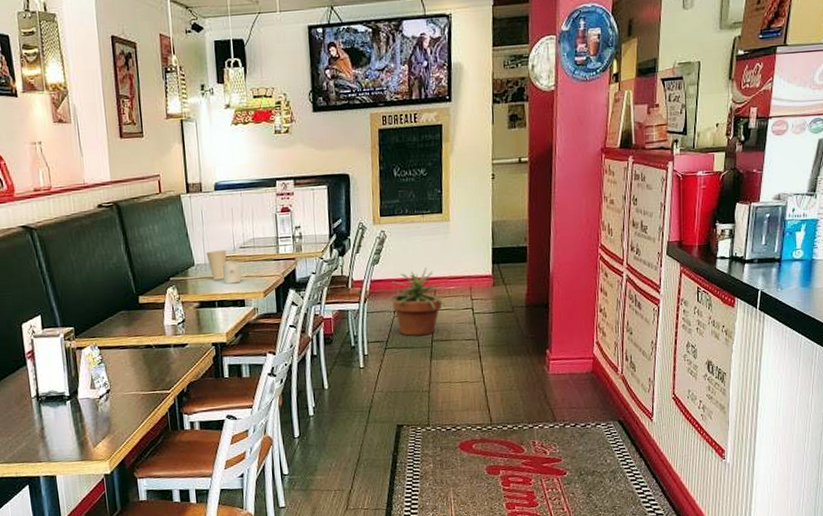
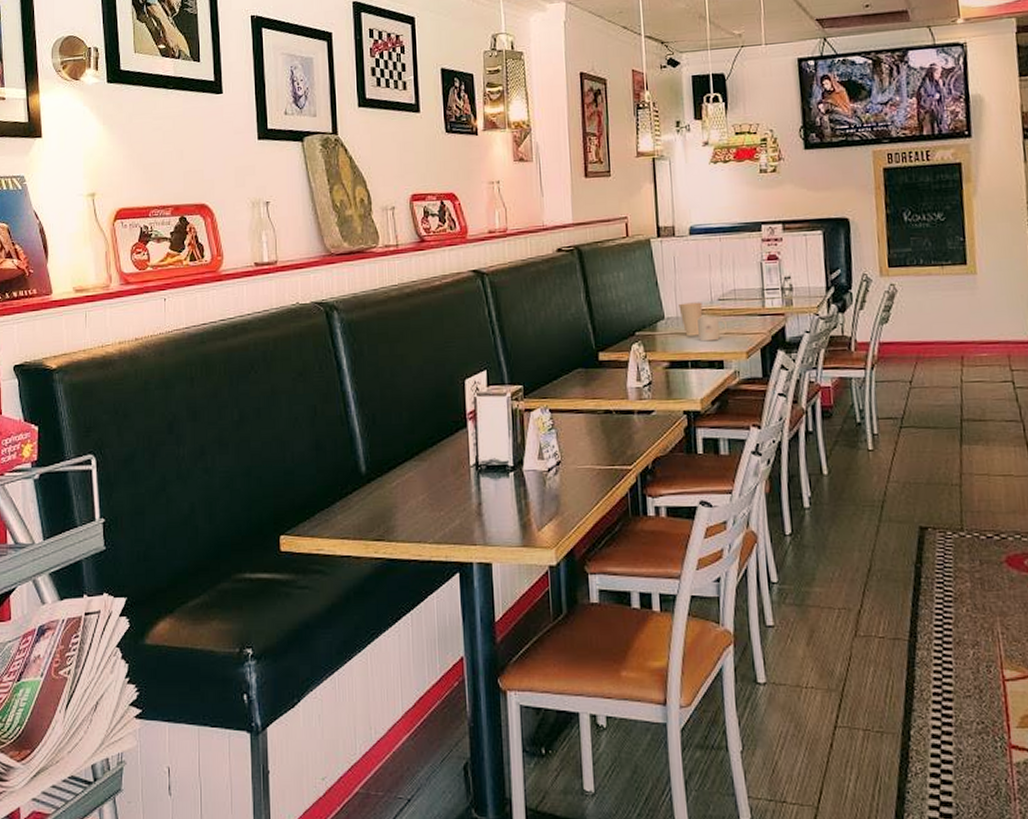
potted plant: present [389,268,448,336] -> none [903,330,980,414]

